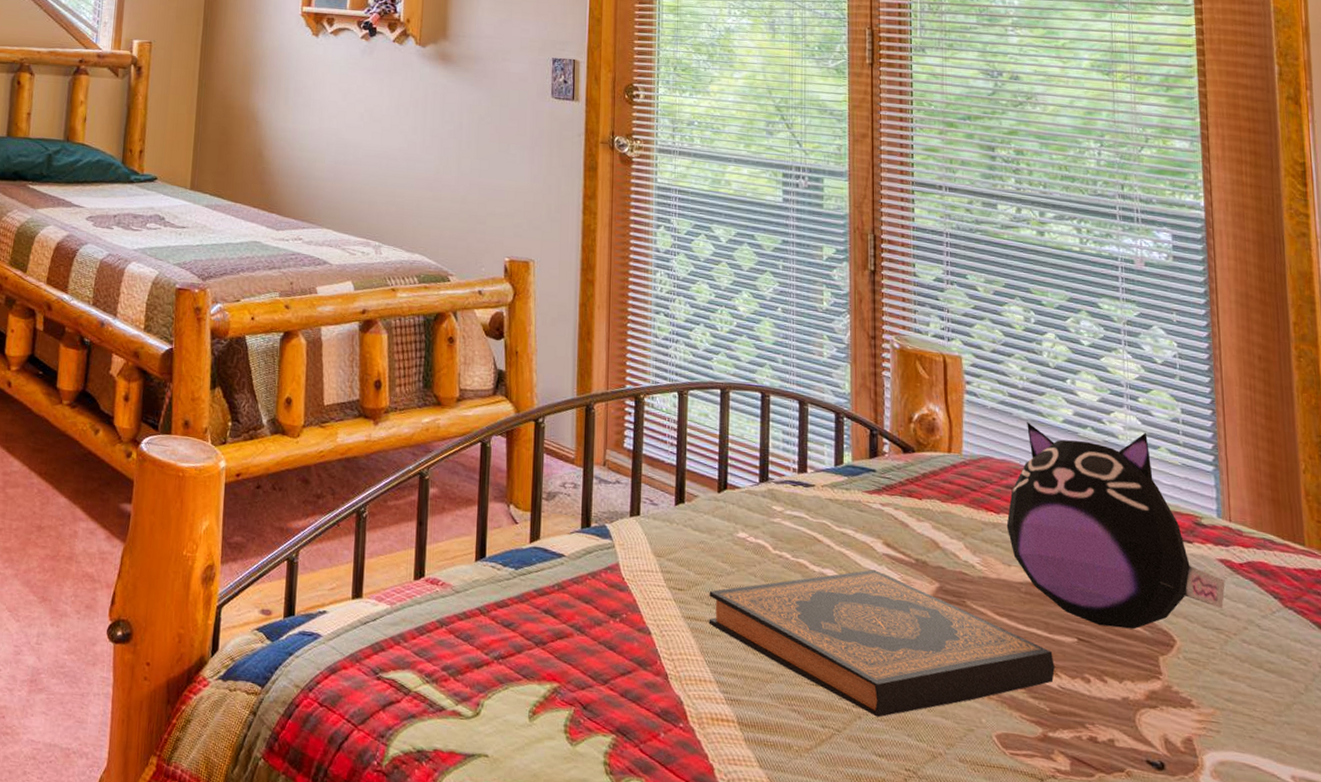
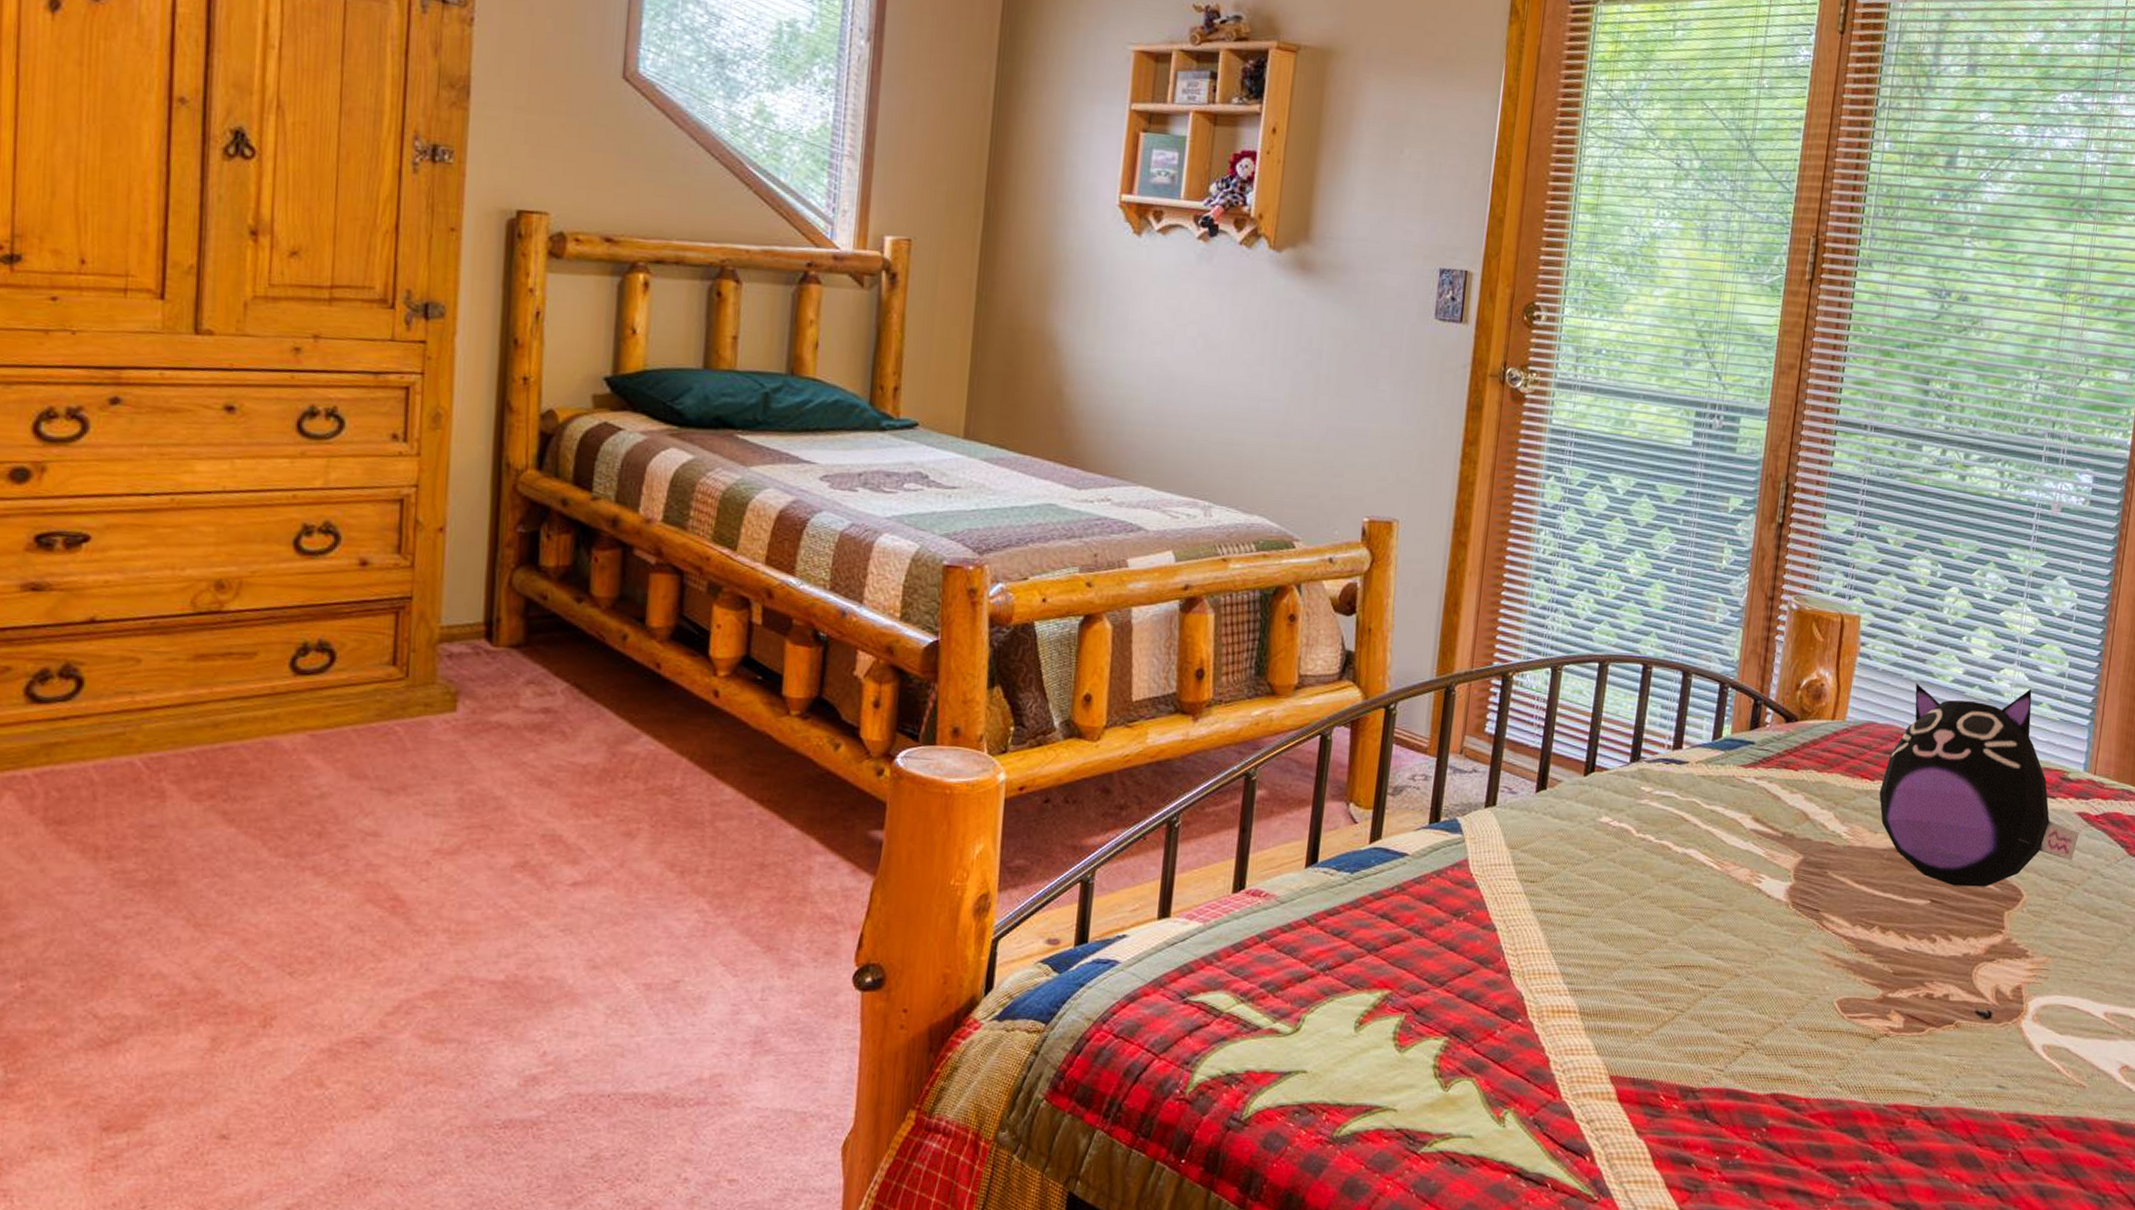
hardback book: present [709,569,1055,717] -> none [1559,847,1905,994]

